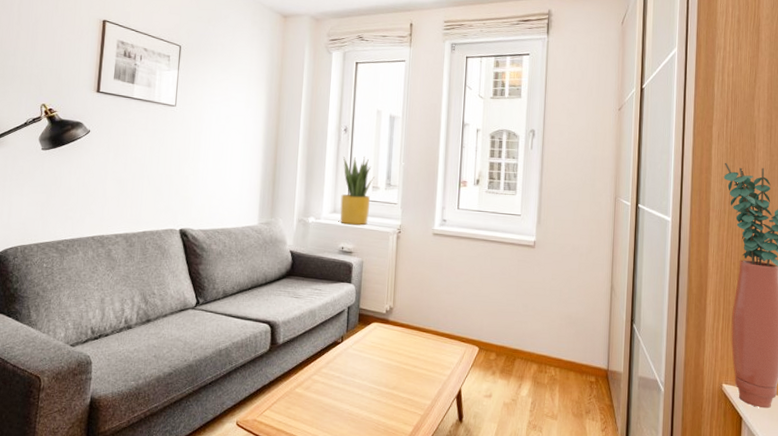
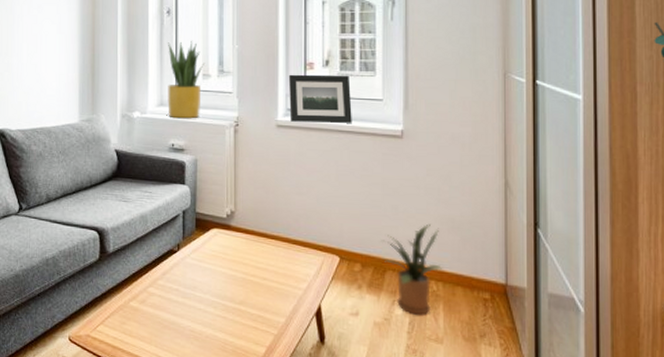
picture frame: none [444,190,496,234] -> present [288,74,352,123]
house plant: none [512,319,561,396] -> present [380,223,443,315]

